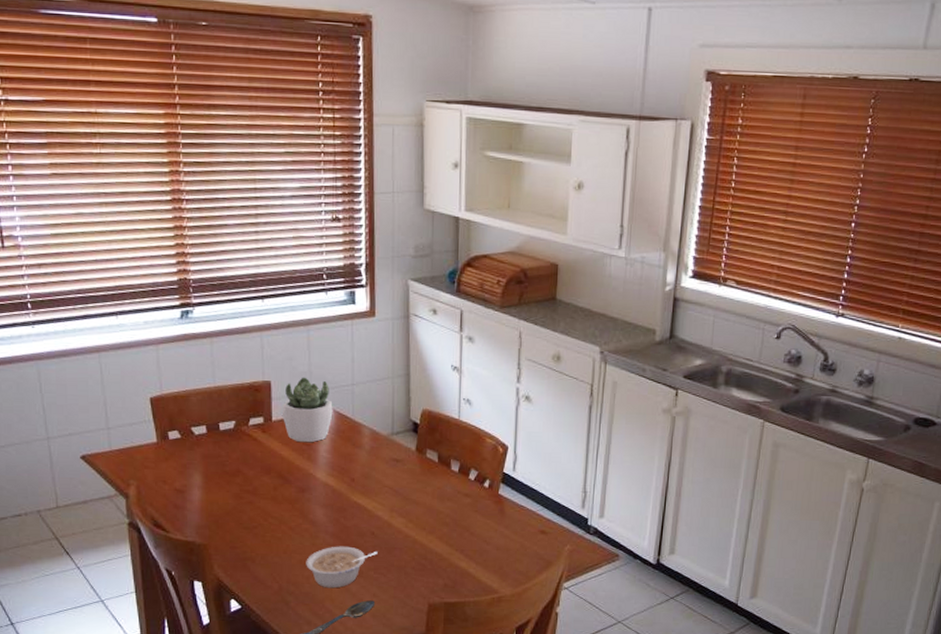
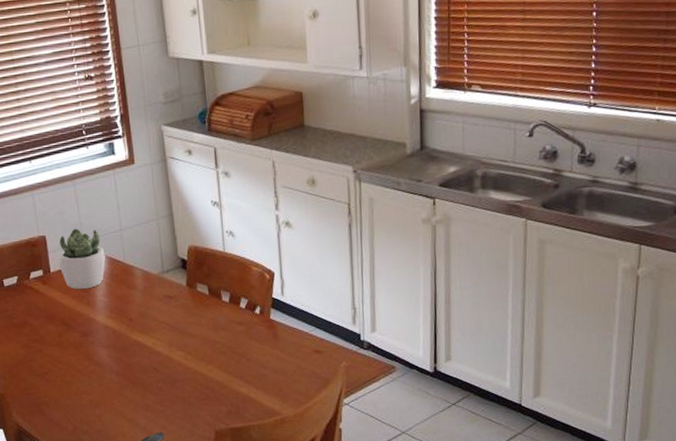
legume: present [306,546,378,589] -> none [95,383,162,425]

